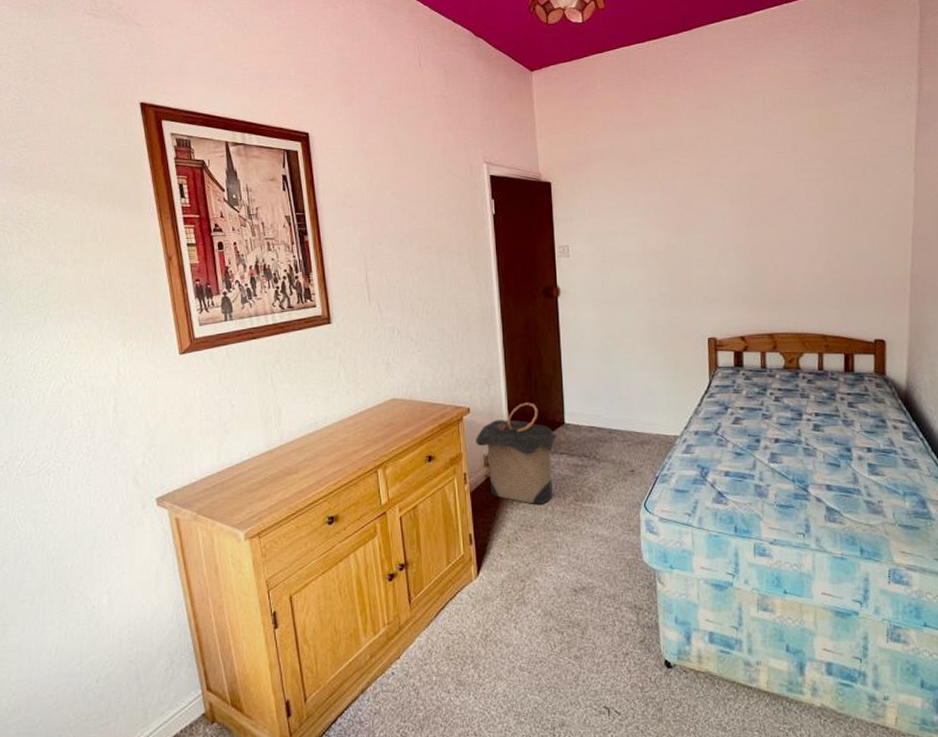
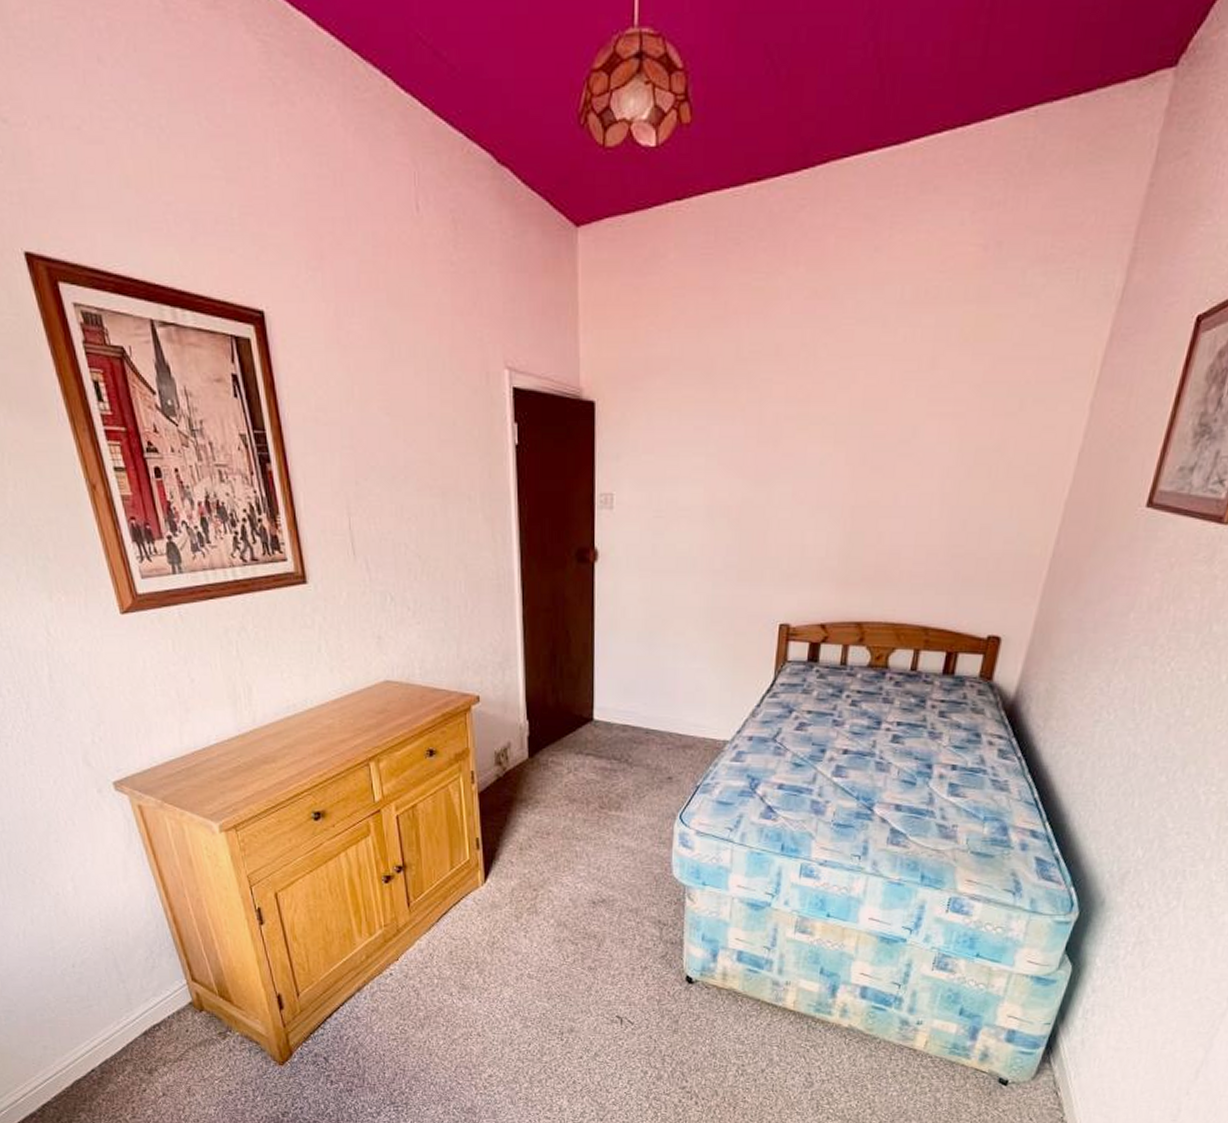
laundry hamper: present [476,403,558,504] -> none [486,693,584,810]

